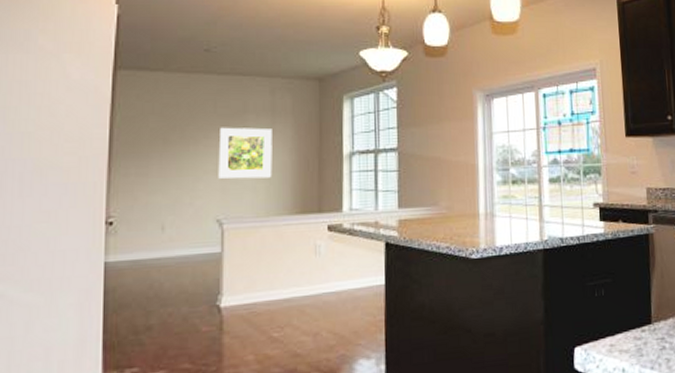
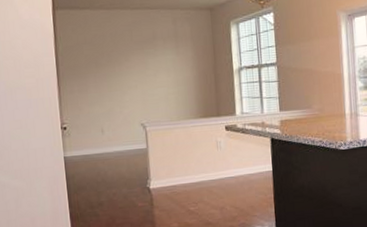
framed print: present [218,127,272,179] -> none [137,51,180,92]

